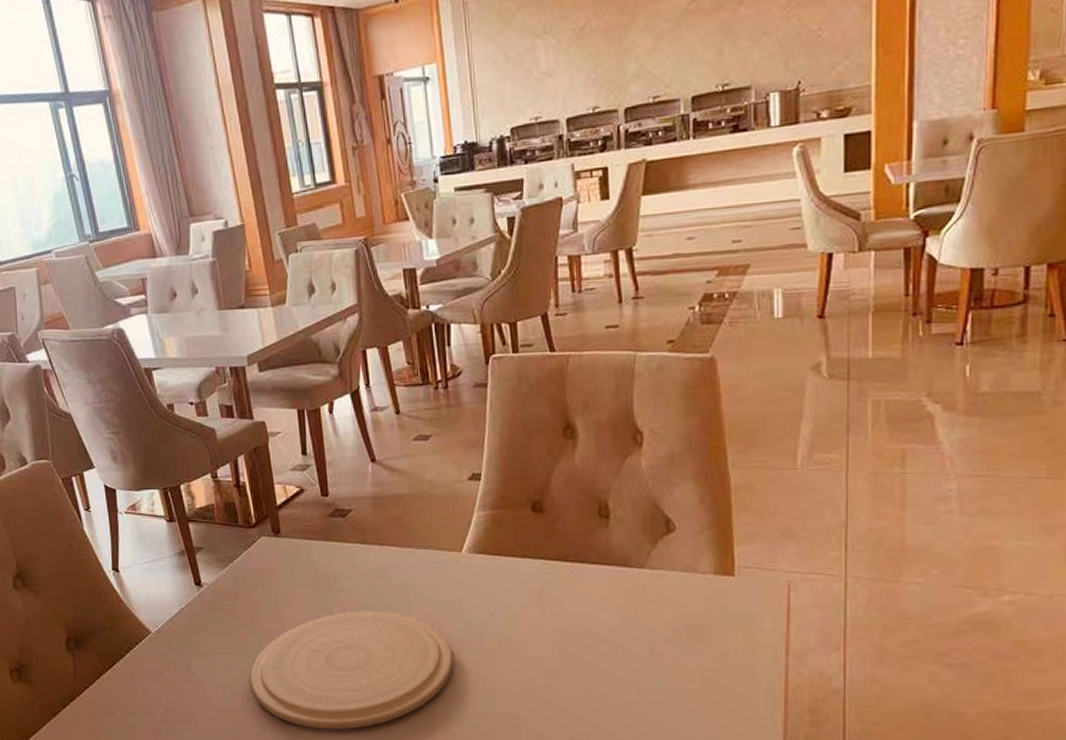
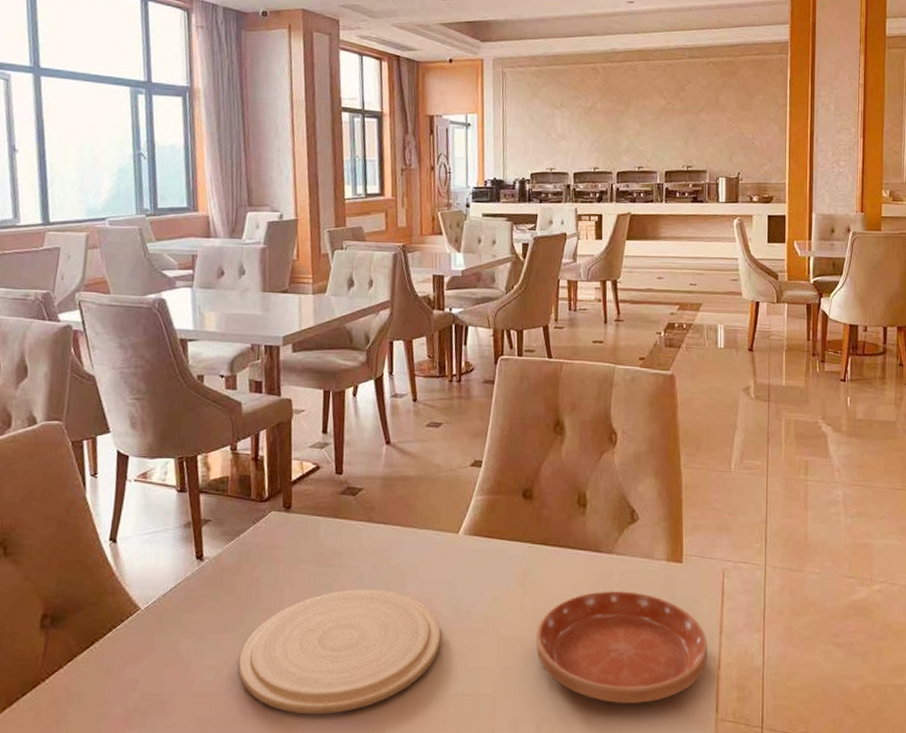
saucer: none [560,608,770,726] -> present [536,591,707,703]

